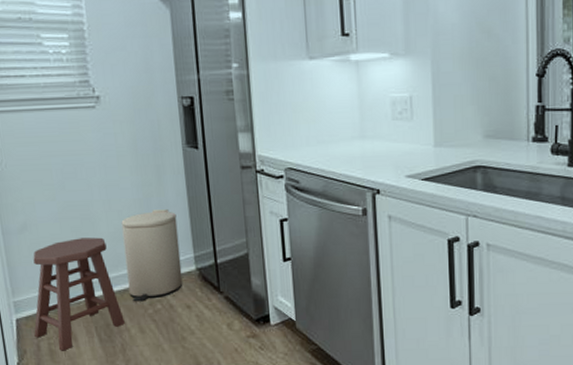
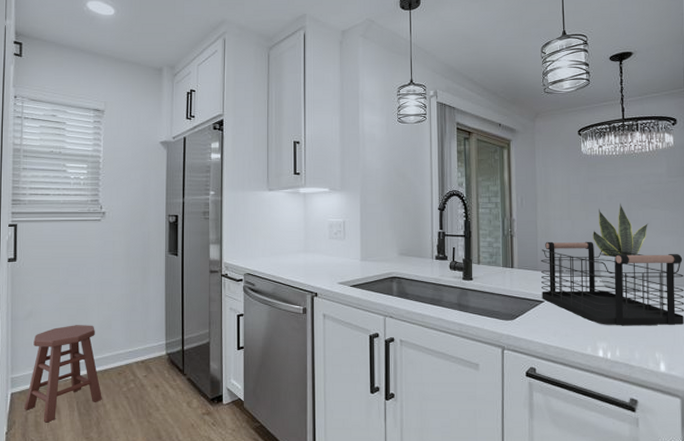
pedal bin: present [121,209,183,302] -> none [109,303,155,381]

